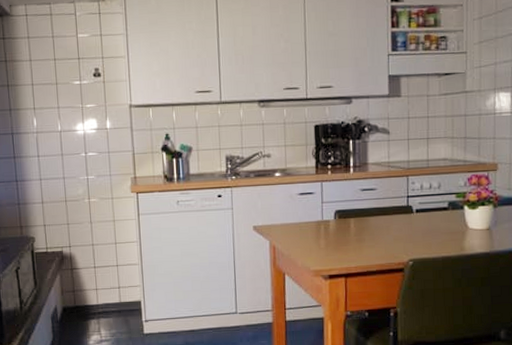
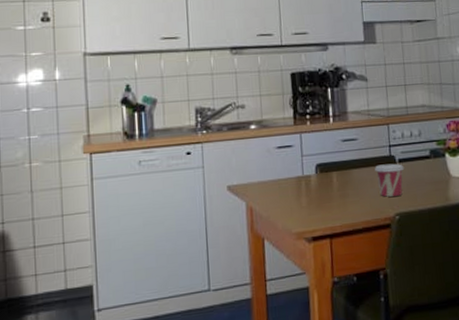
cup: none [392,213,421,244] -> present [375,163,405,197]

